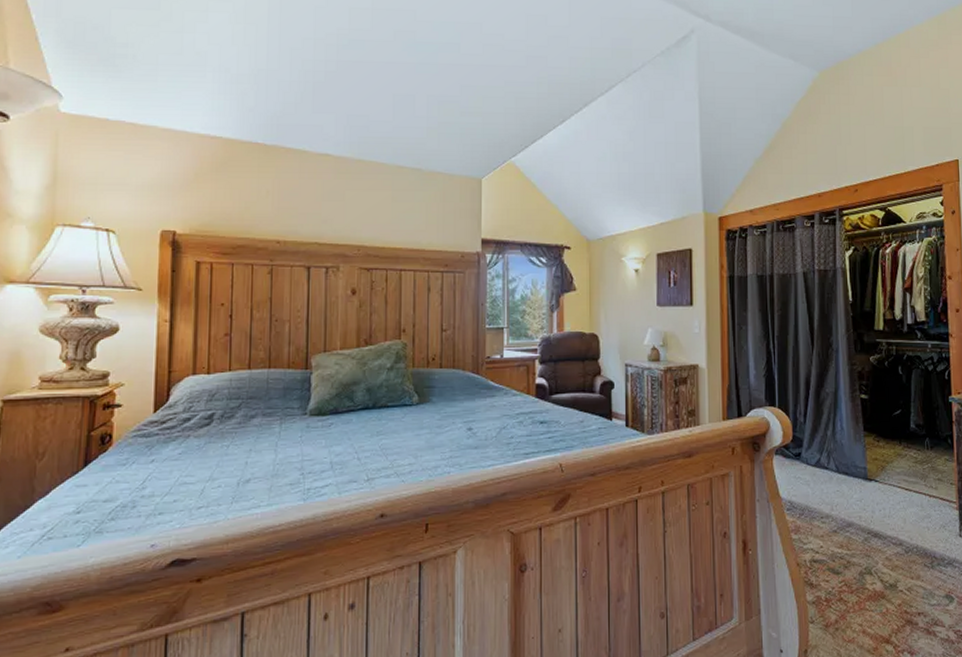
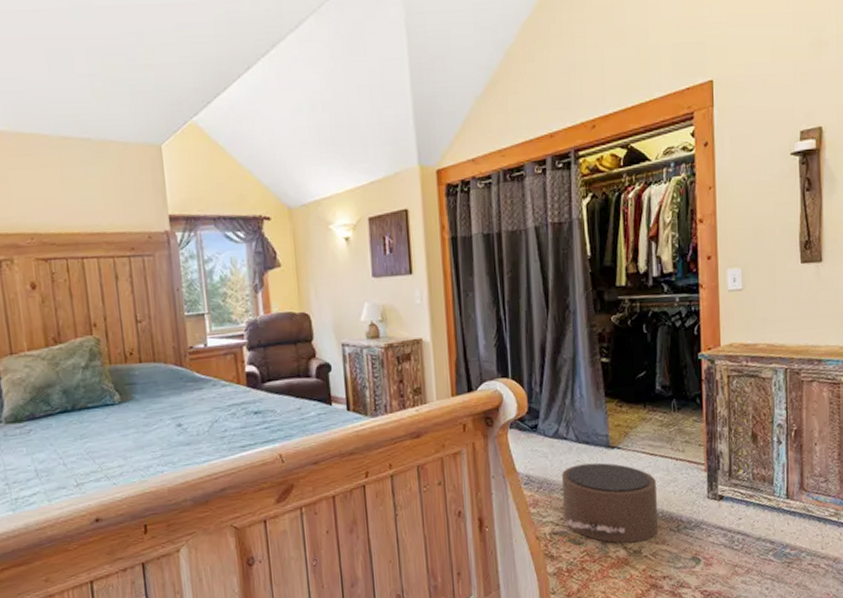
pouf: none [822,494,913,577] -> present [561,462,658,544]

